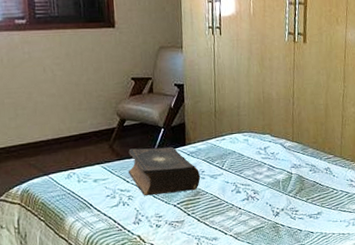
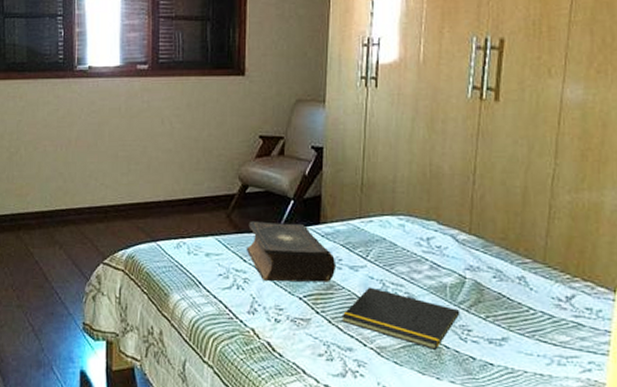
notepad: none [207,189,290,229] -> present [342,287,460,350]

